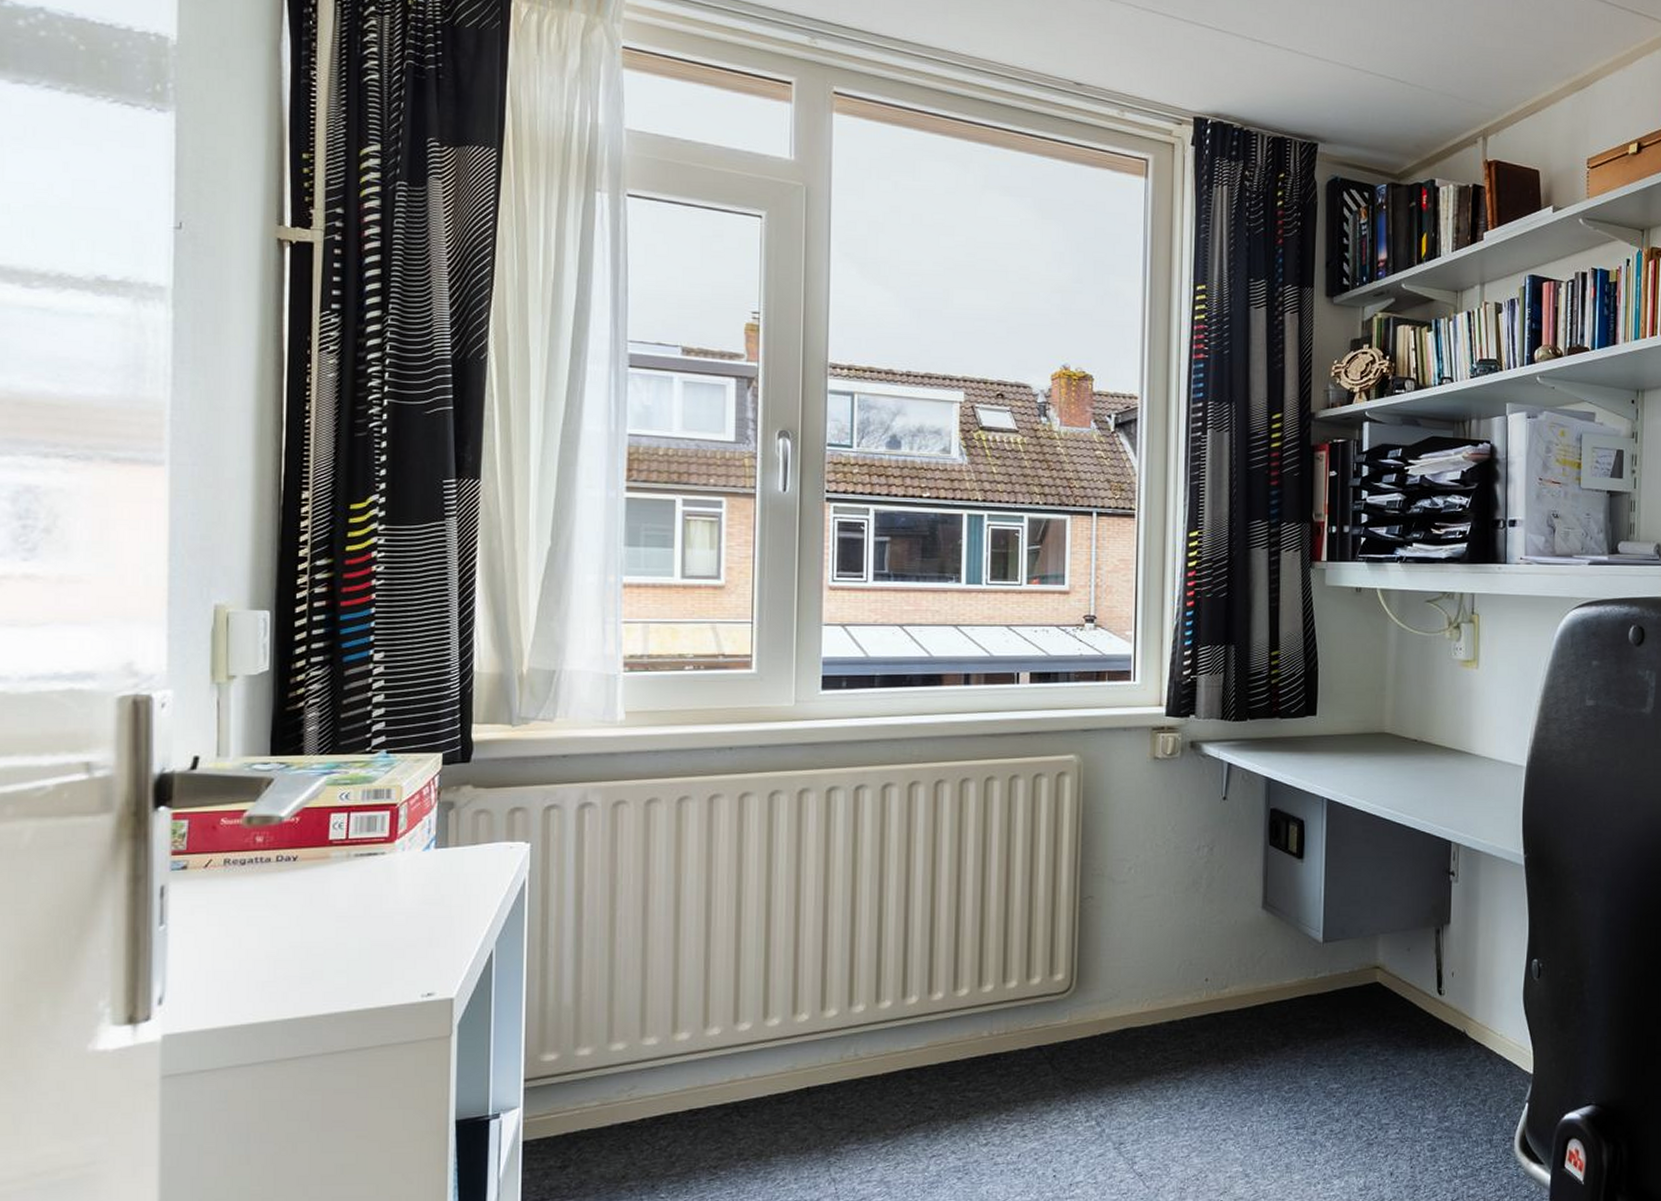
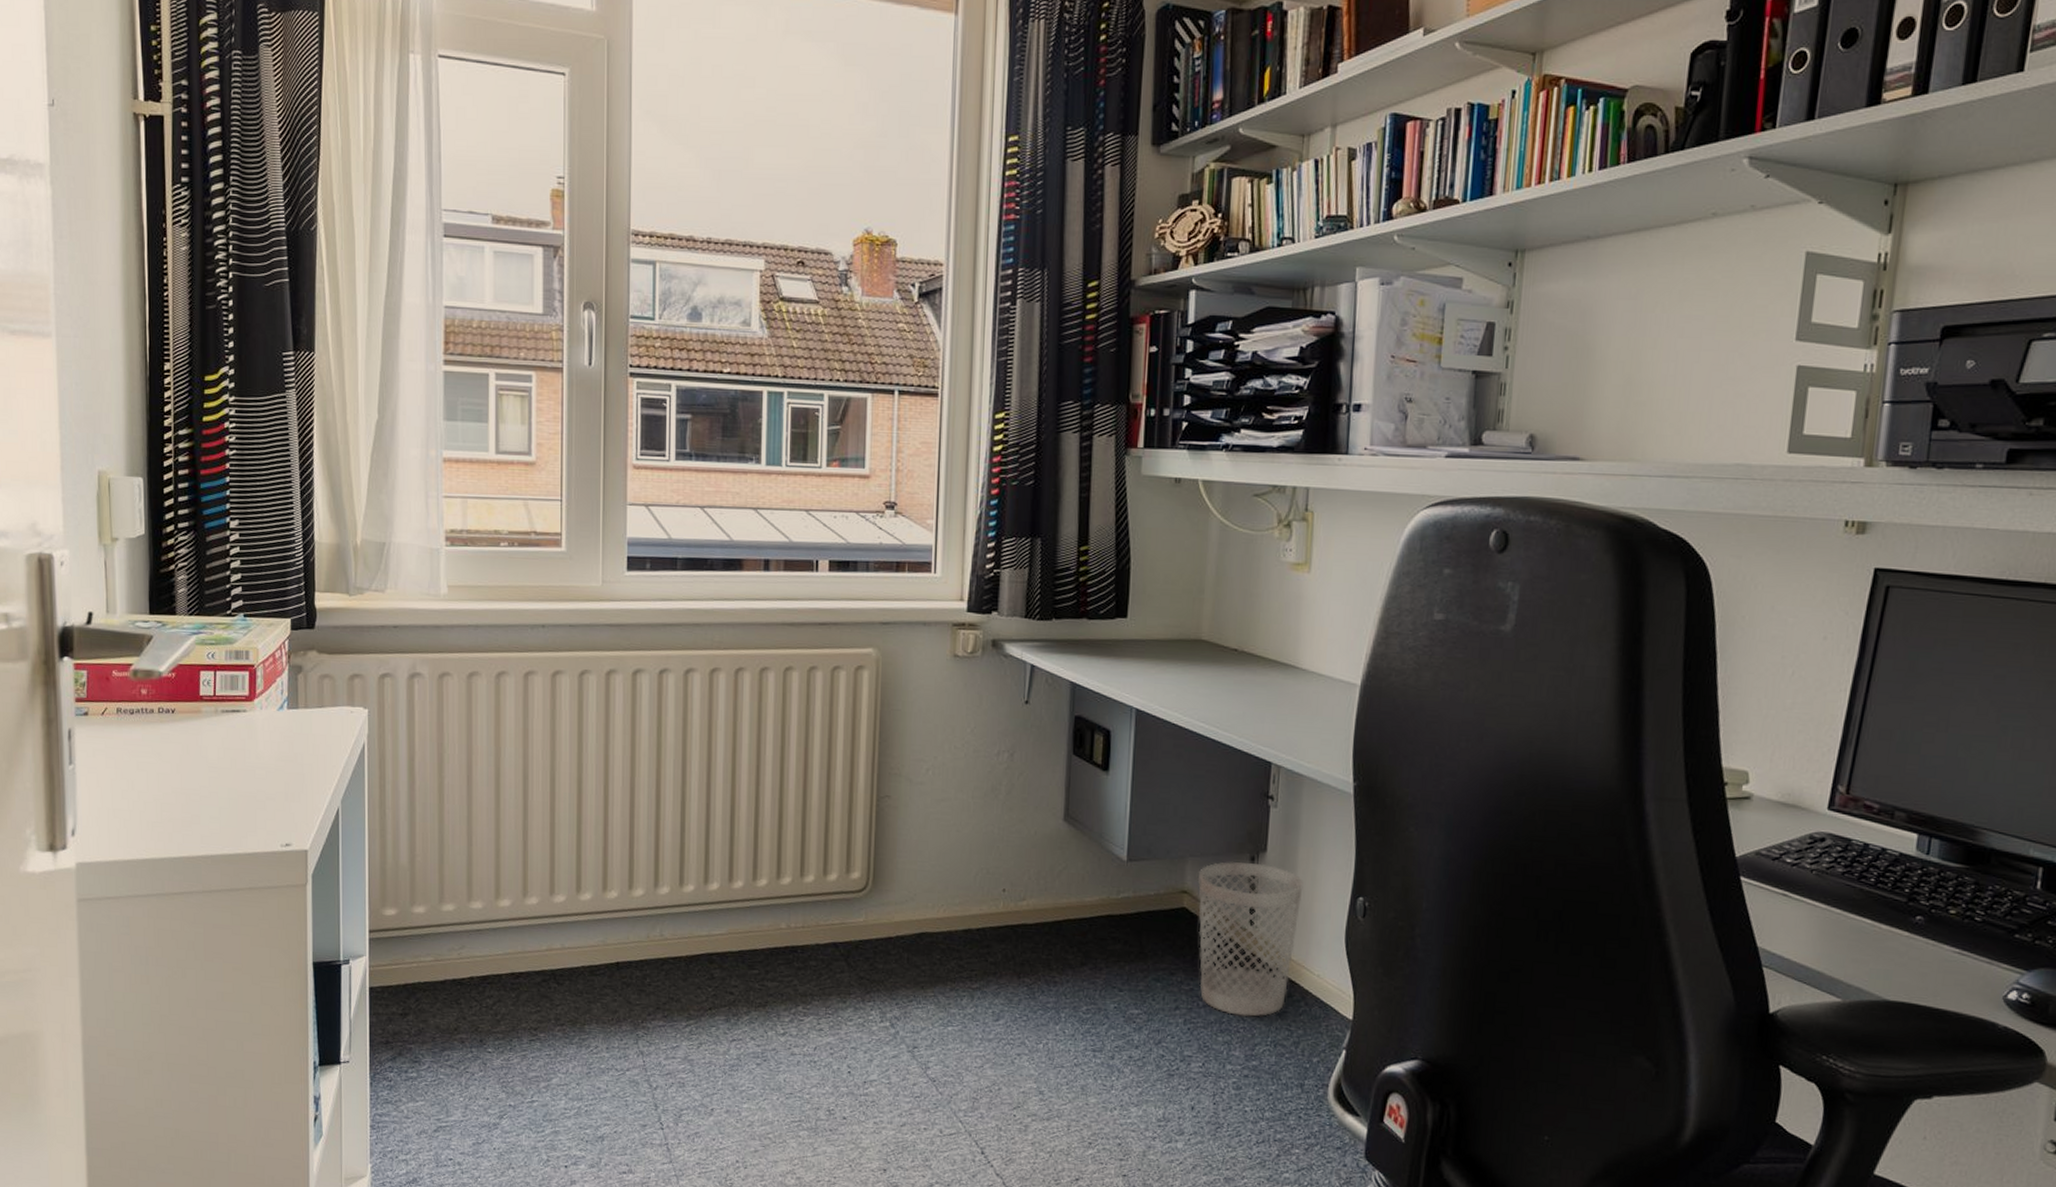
wastebasket: none [1388,935,1484,1080] -> present [1197,862,1304,1017]

